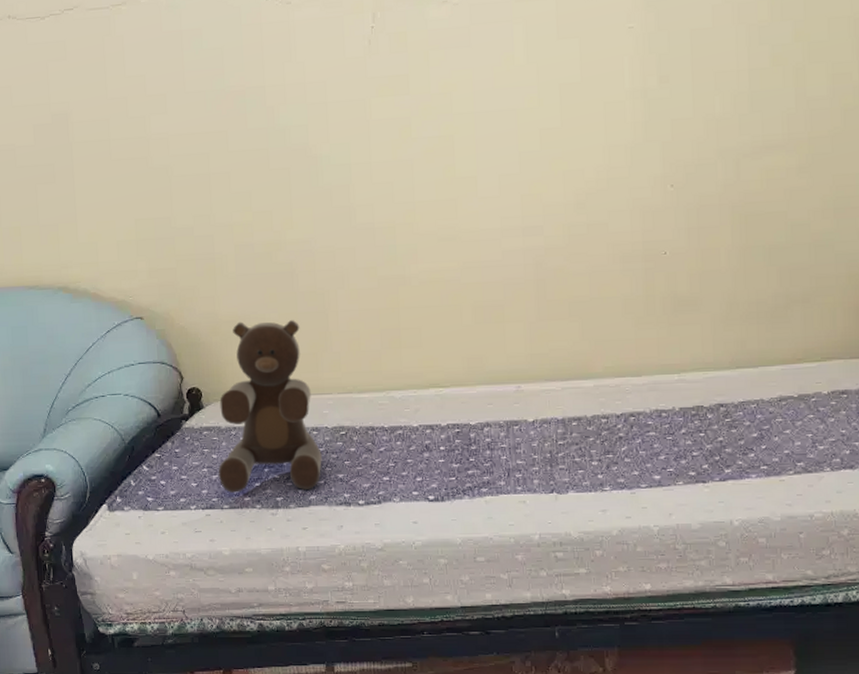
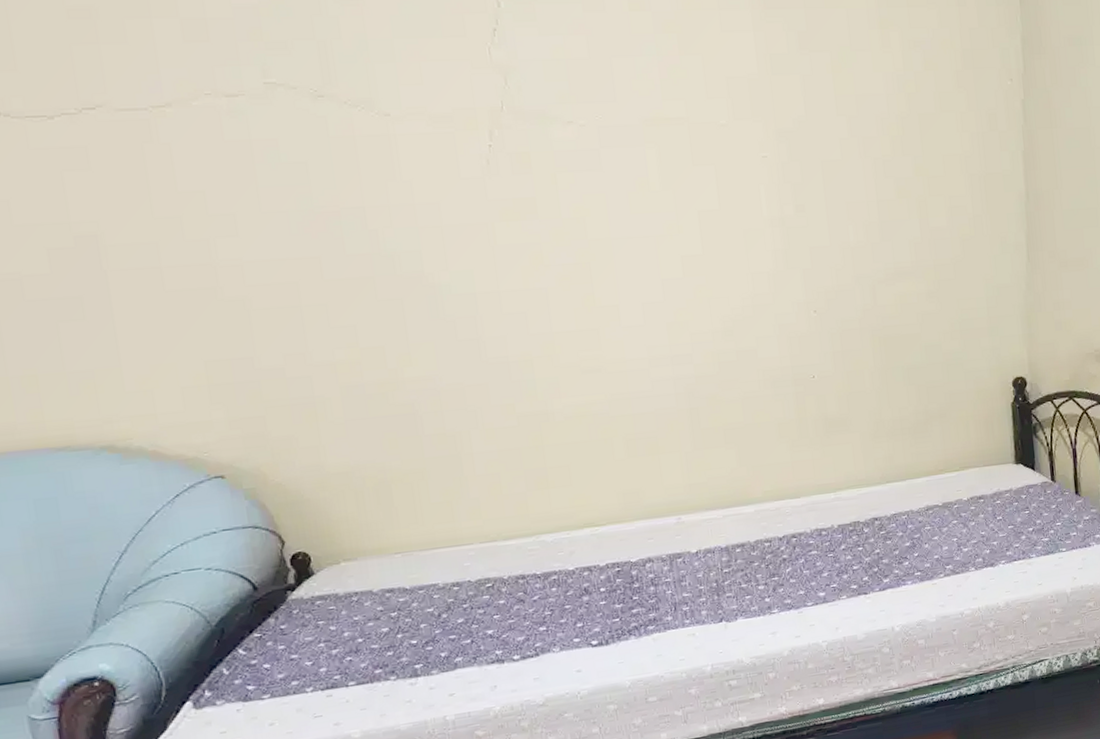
teddy bear: present [218,320,322,493] -> none [334,467,467,667]

